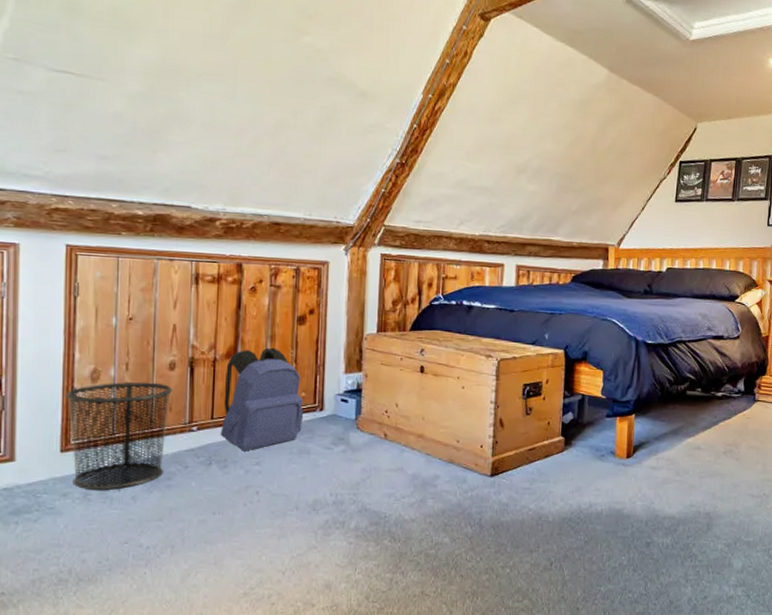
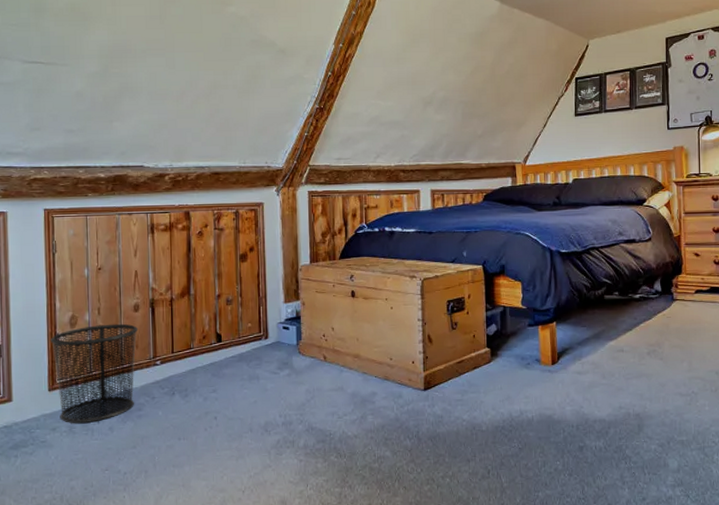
backpack: present [220,347,304,451] -> none [180,284,251,381]

